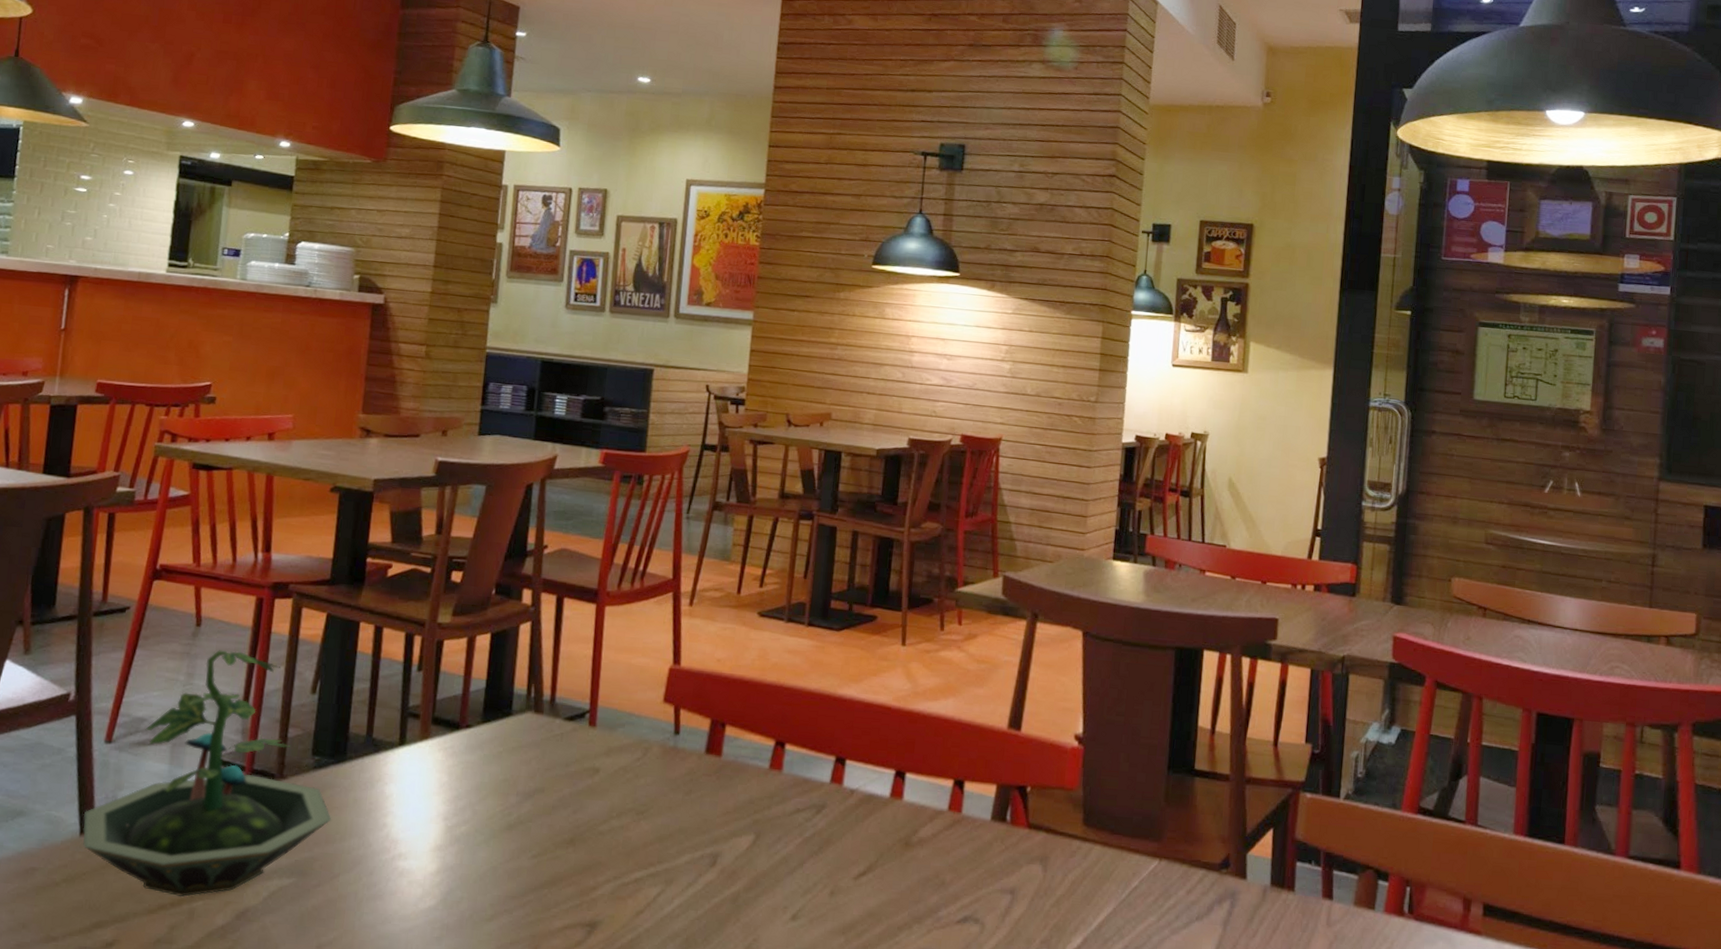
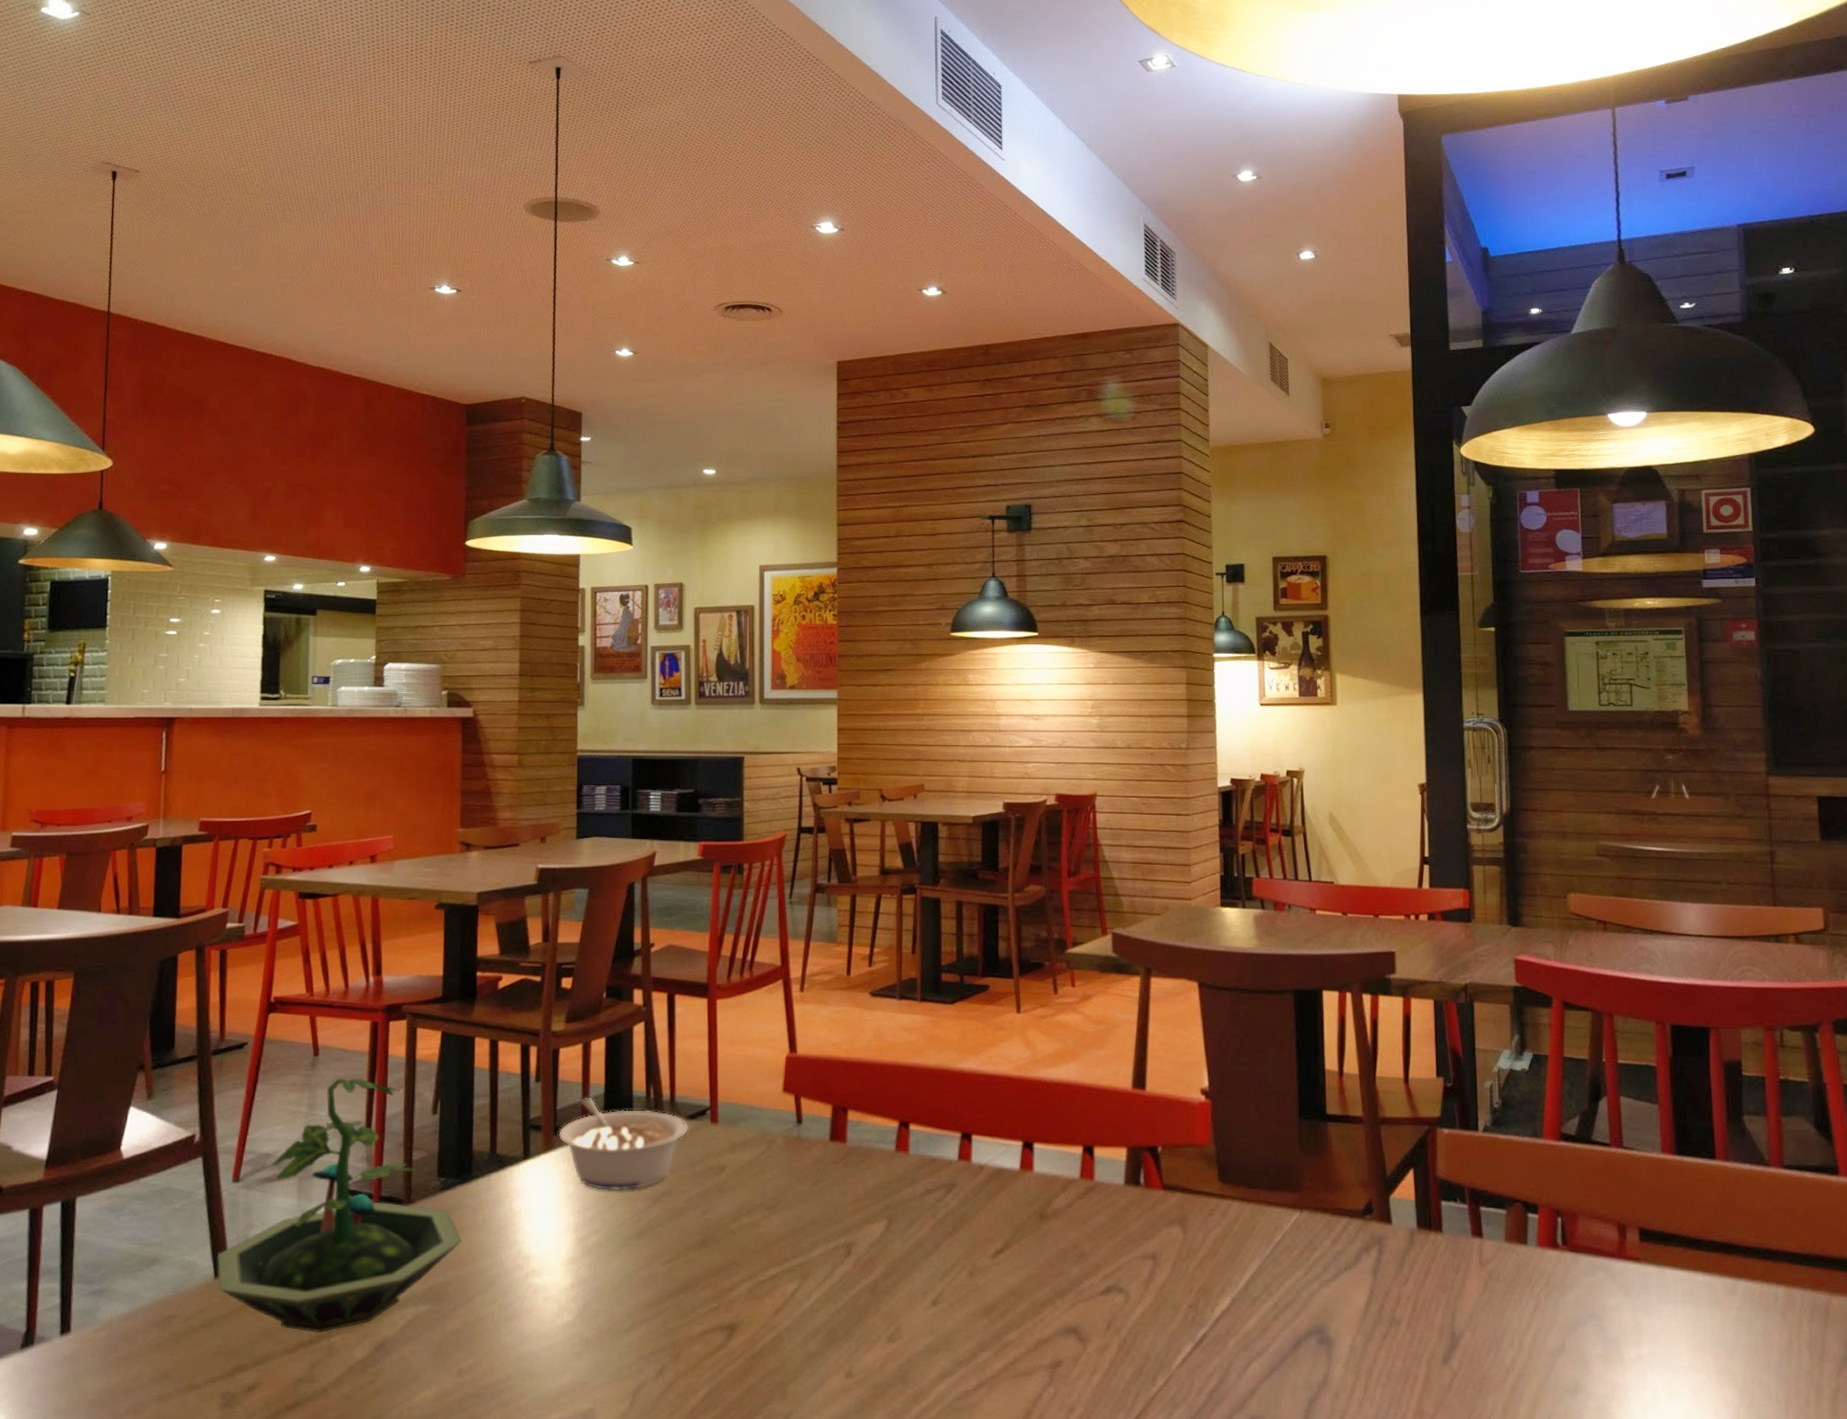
legume: none [436,690,567,785] -> present [558,1097,689,1190]

